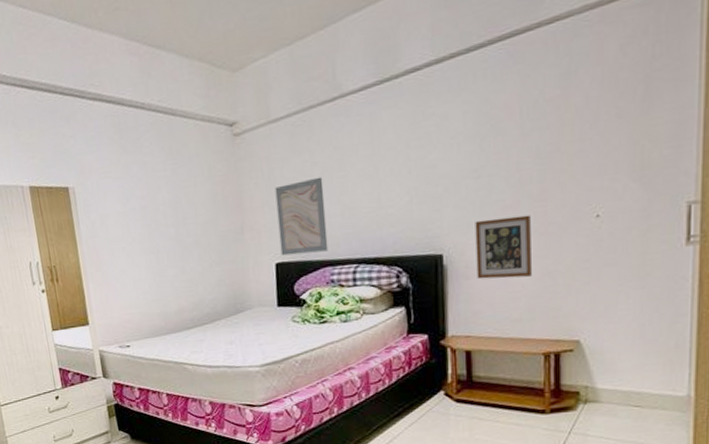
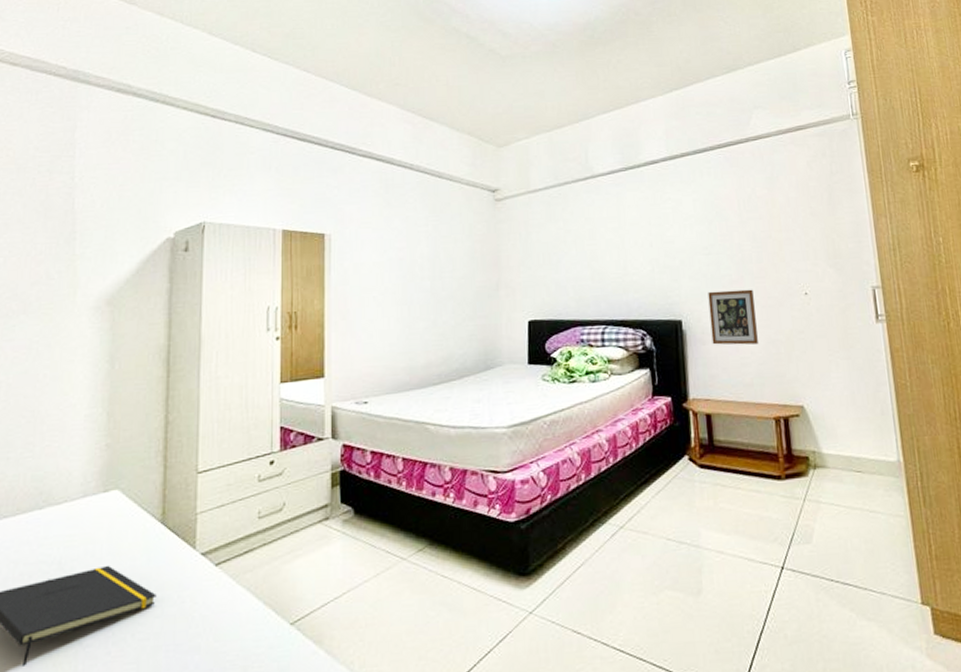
wall art: present [275,177,329,256] -> none [531,243,579,314]

